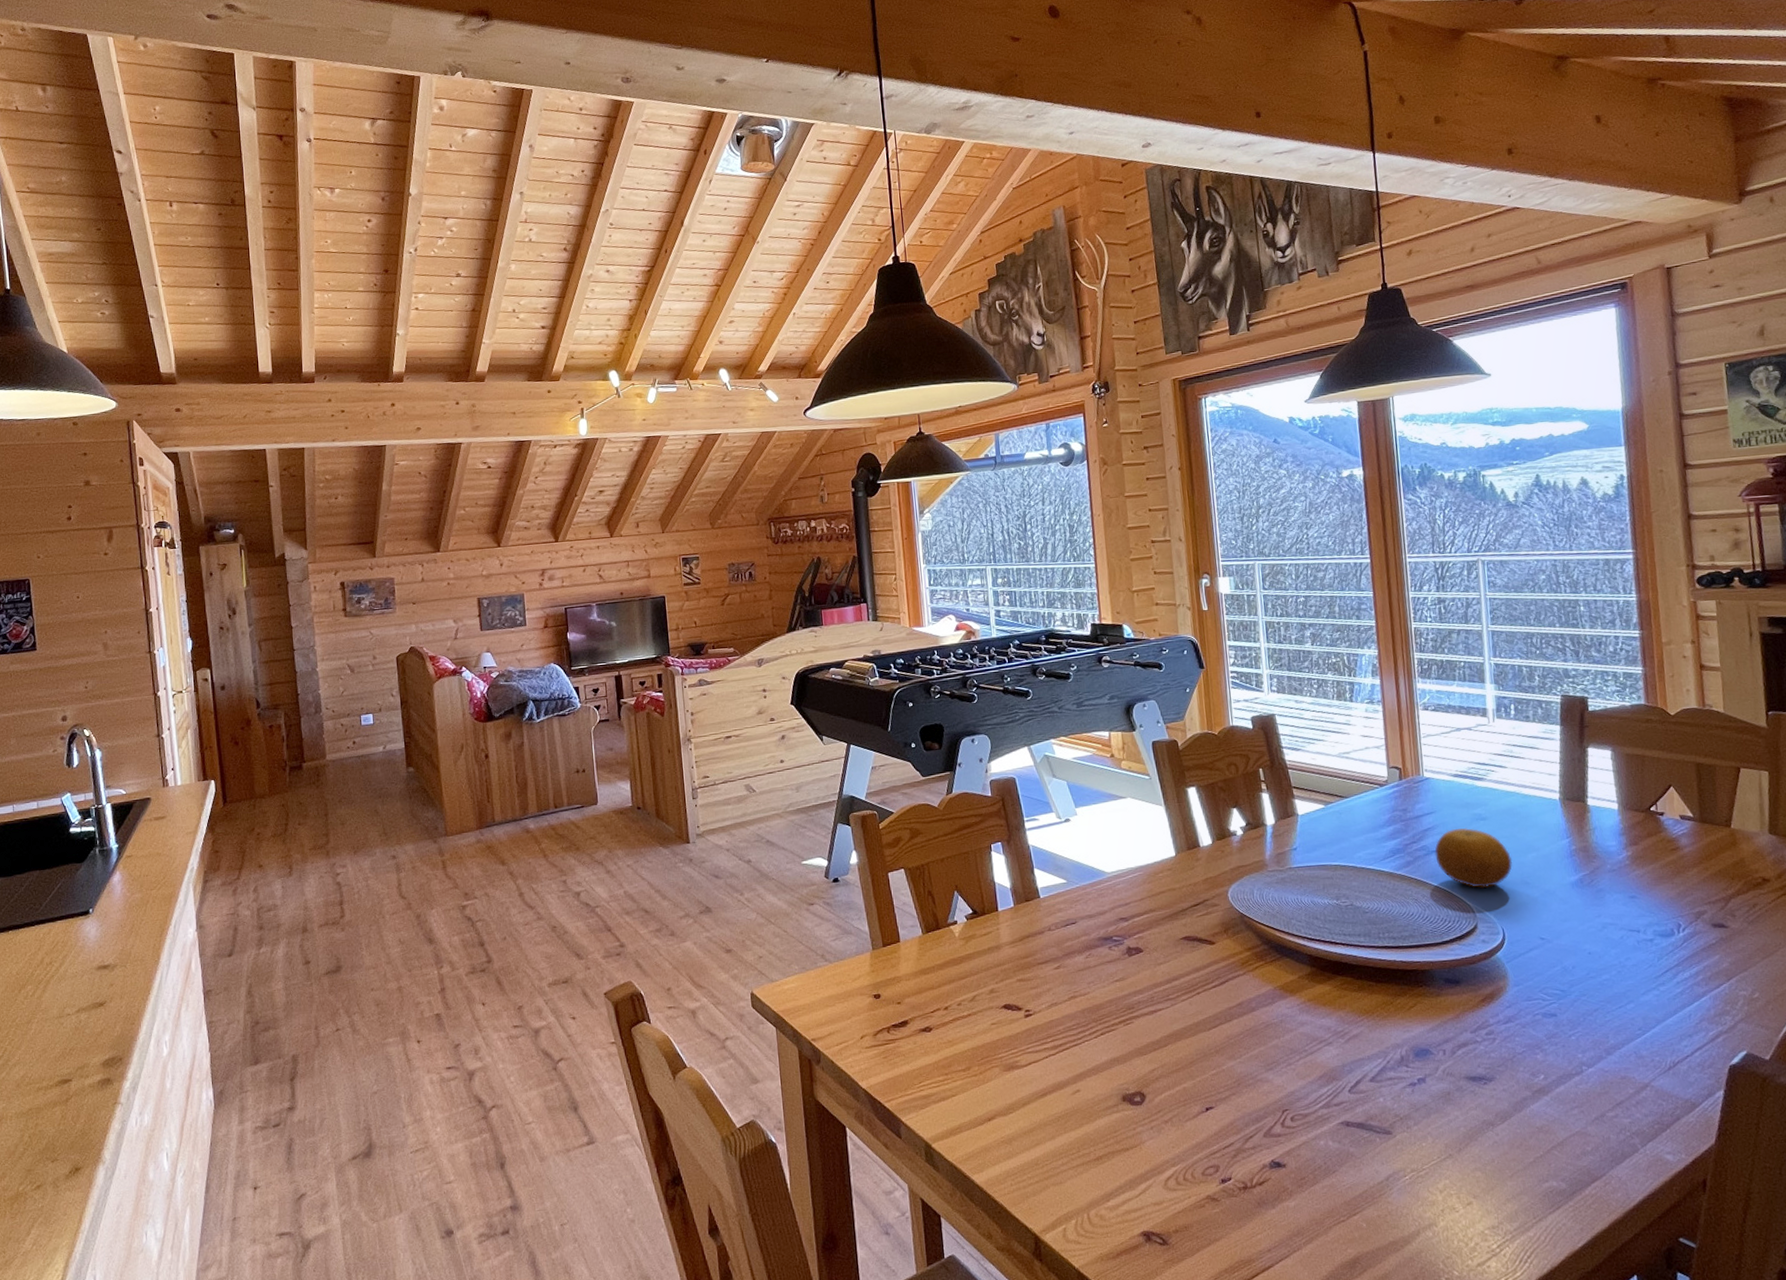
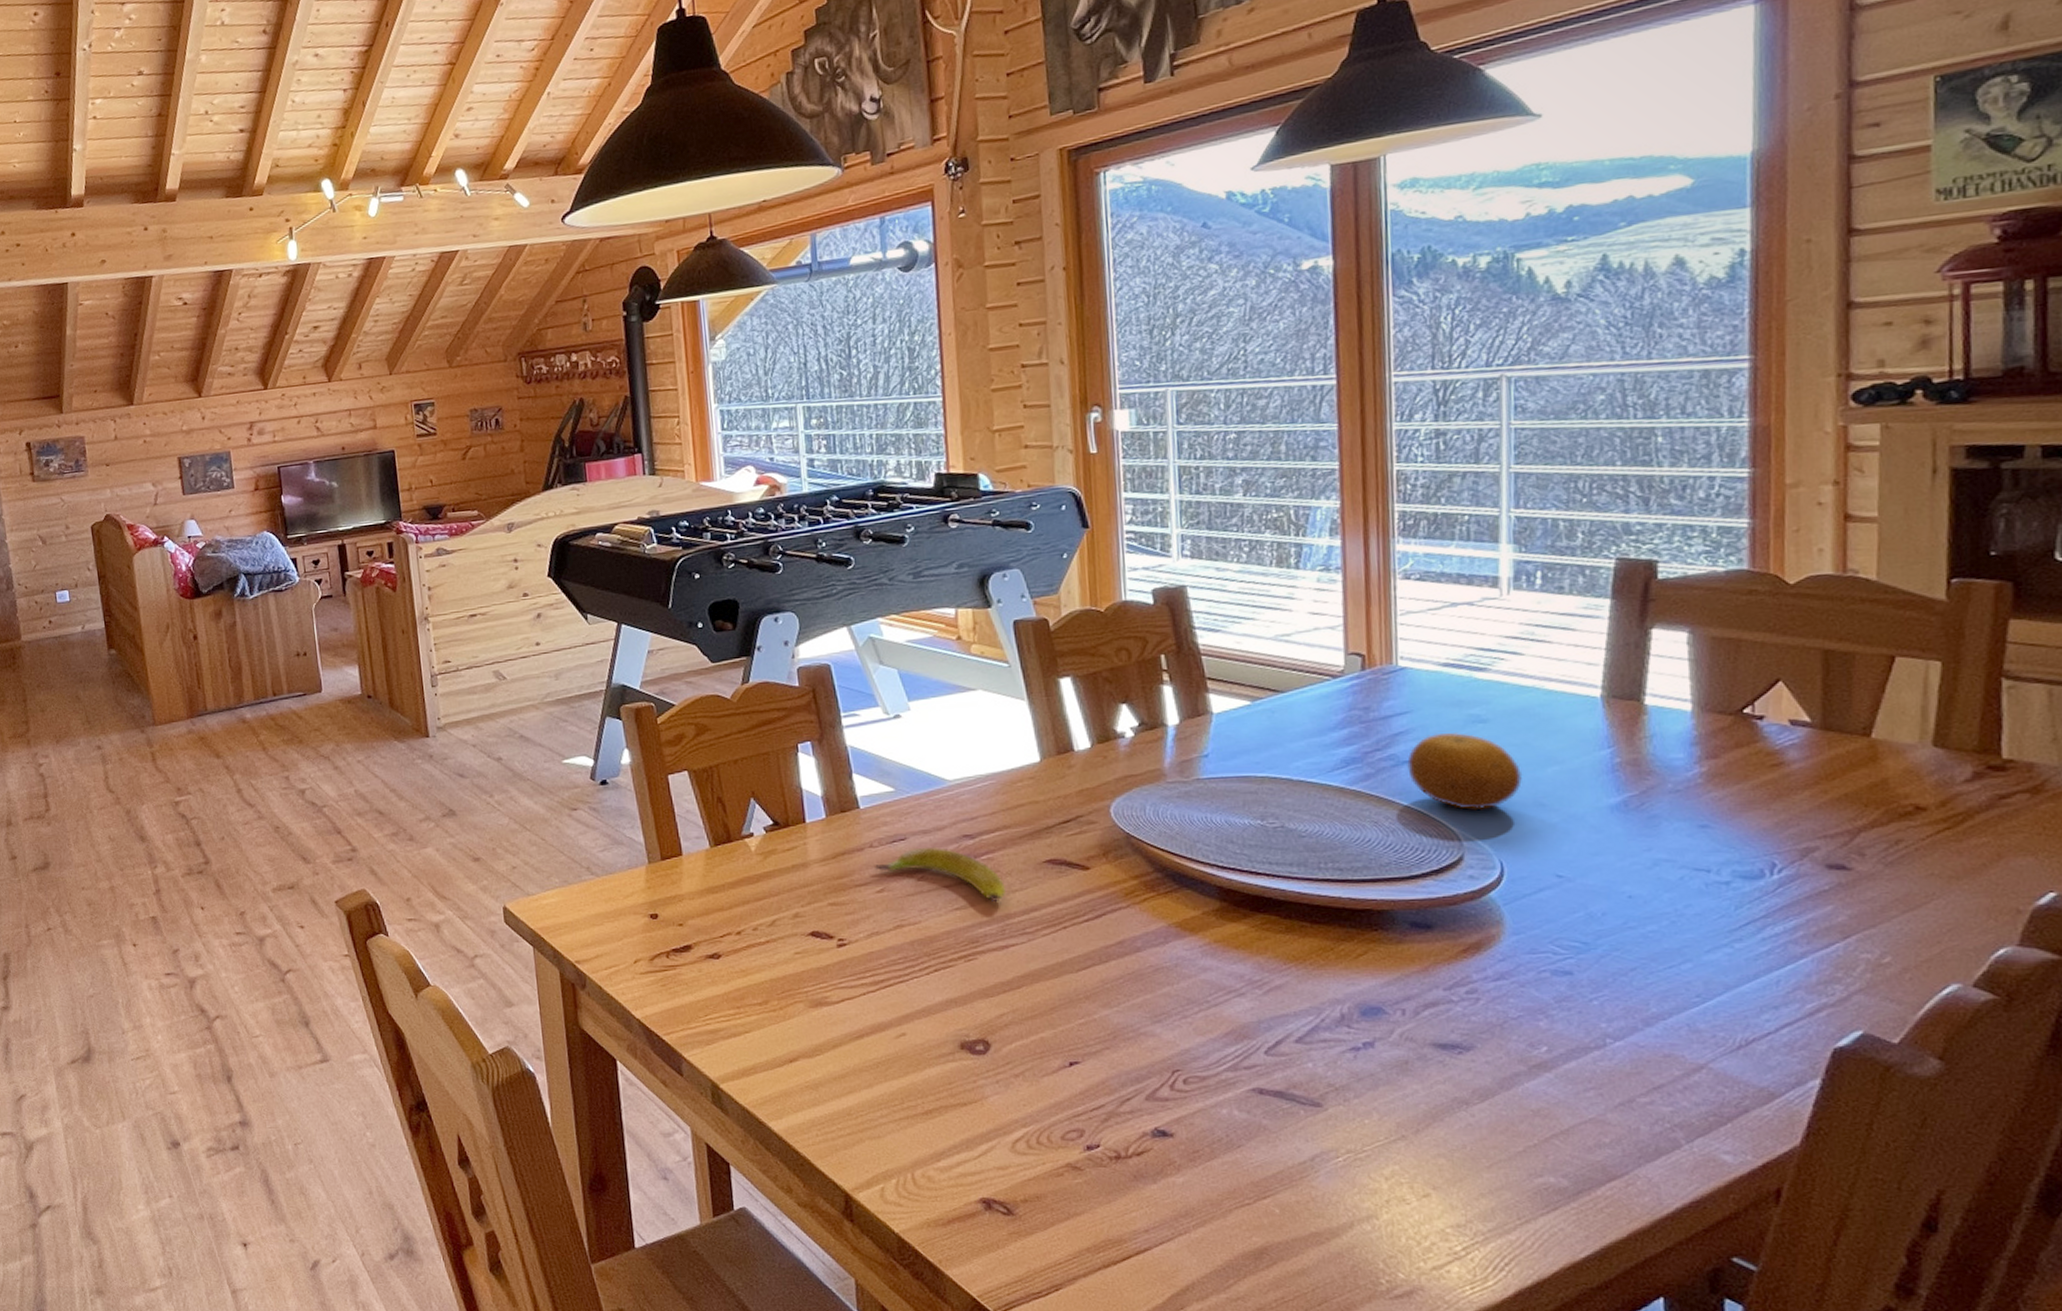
banana: none [1053,928,1153,974] -> present [875,846,1006,903]

